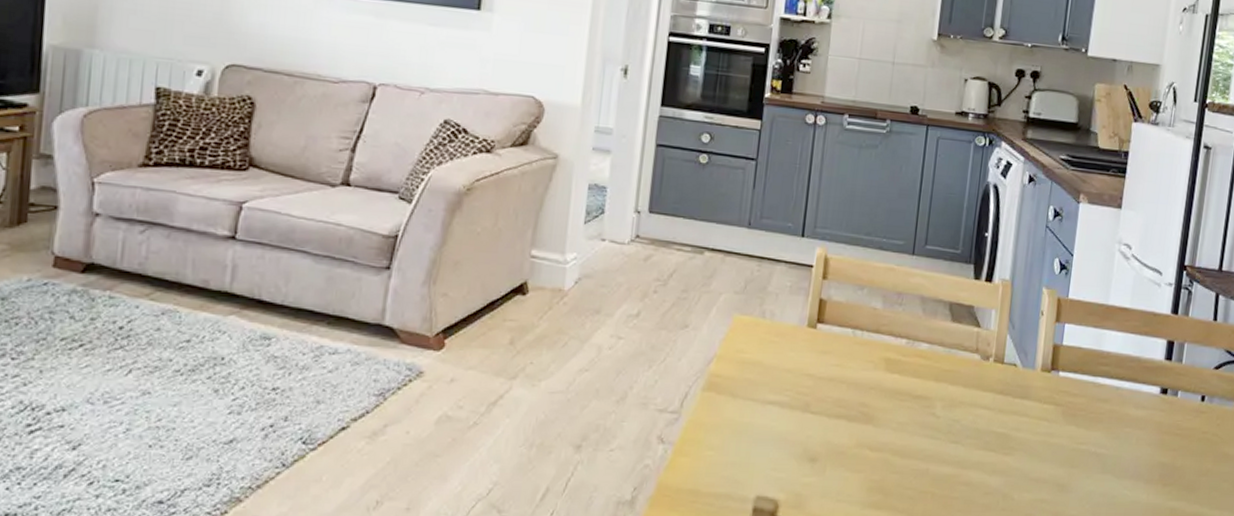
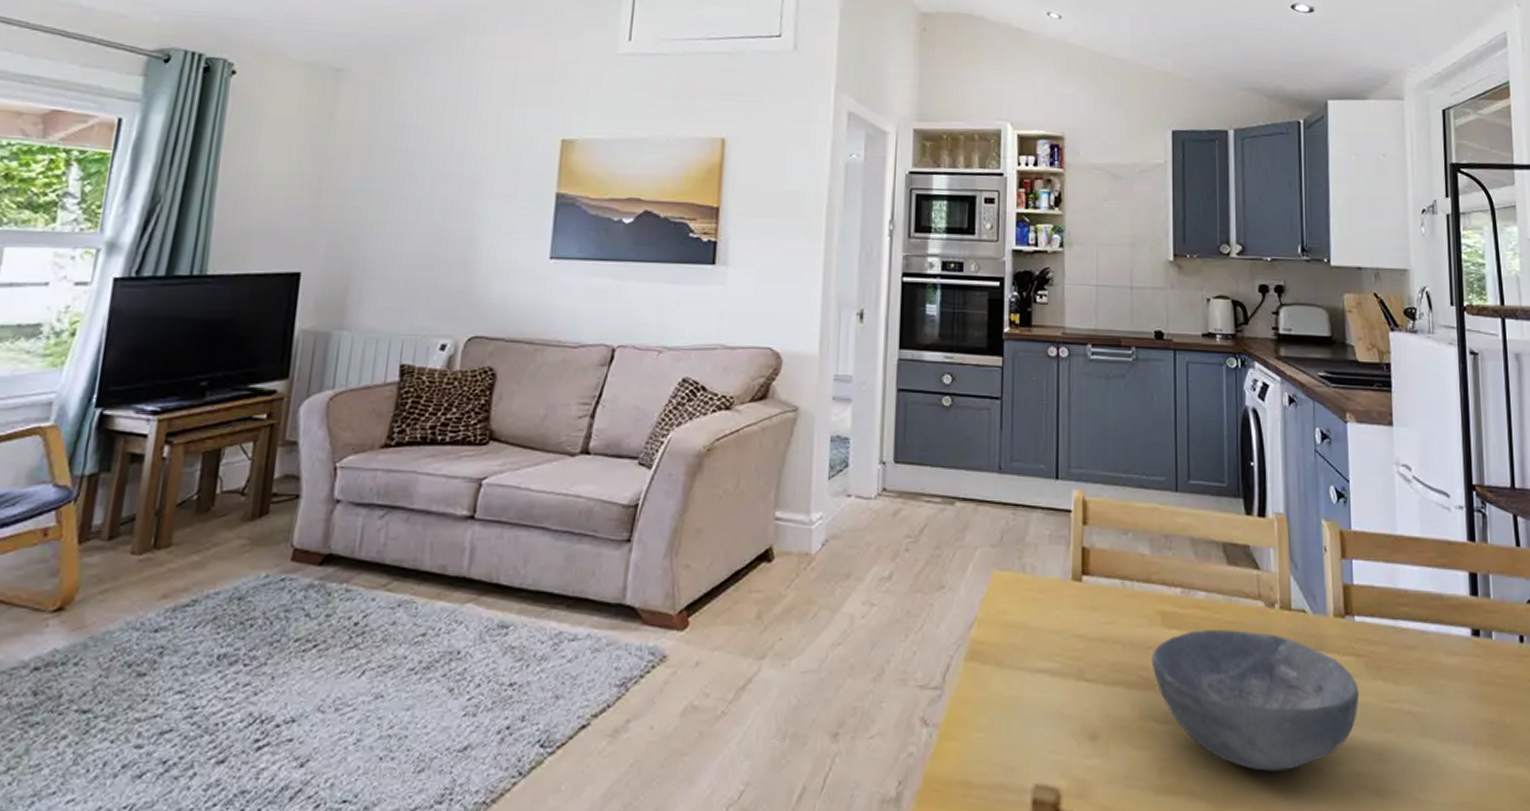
bowl: none [872,376,1054,495] -> present [1151,630,1360,771]

